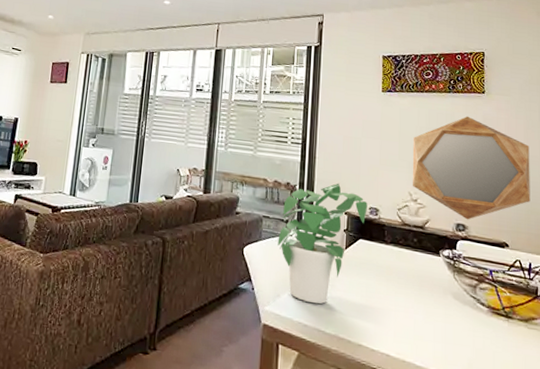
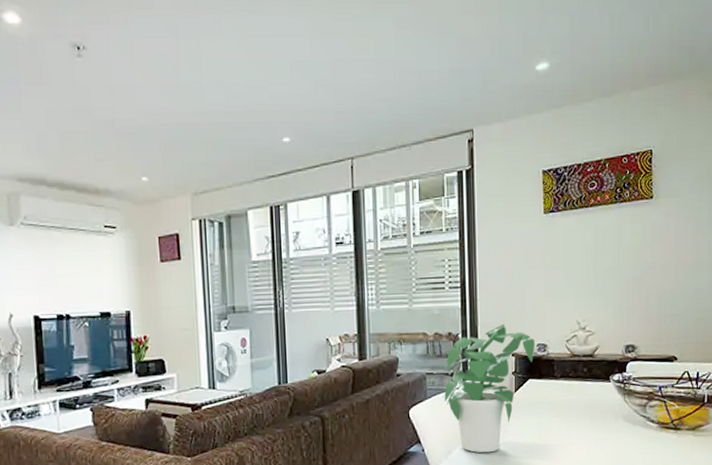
home mirror: present [412,116,530,220] -> none [579,227,699,340]

